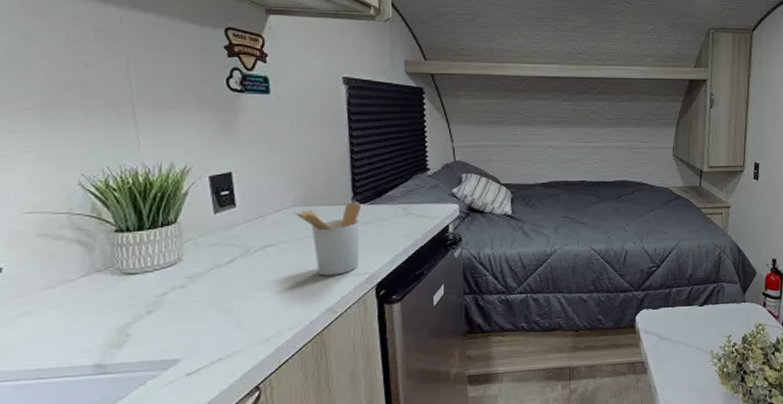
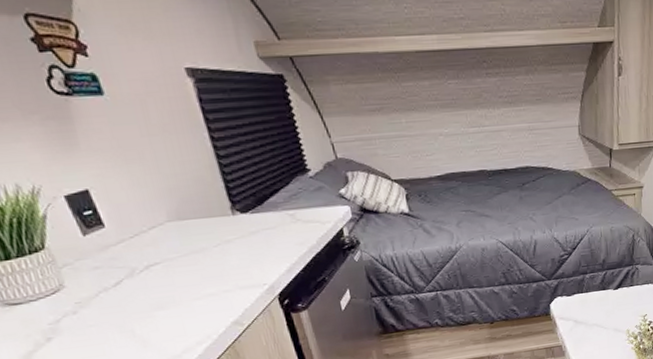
utensil holder: present [294,202,361,276] -> none [171,212,255,291]

